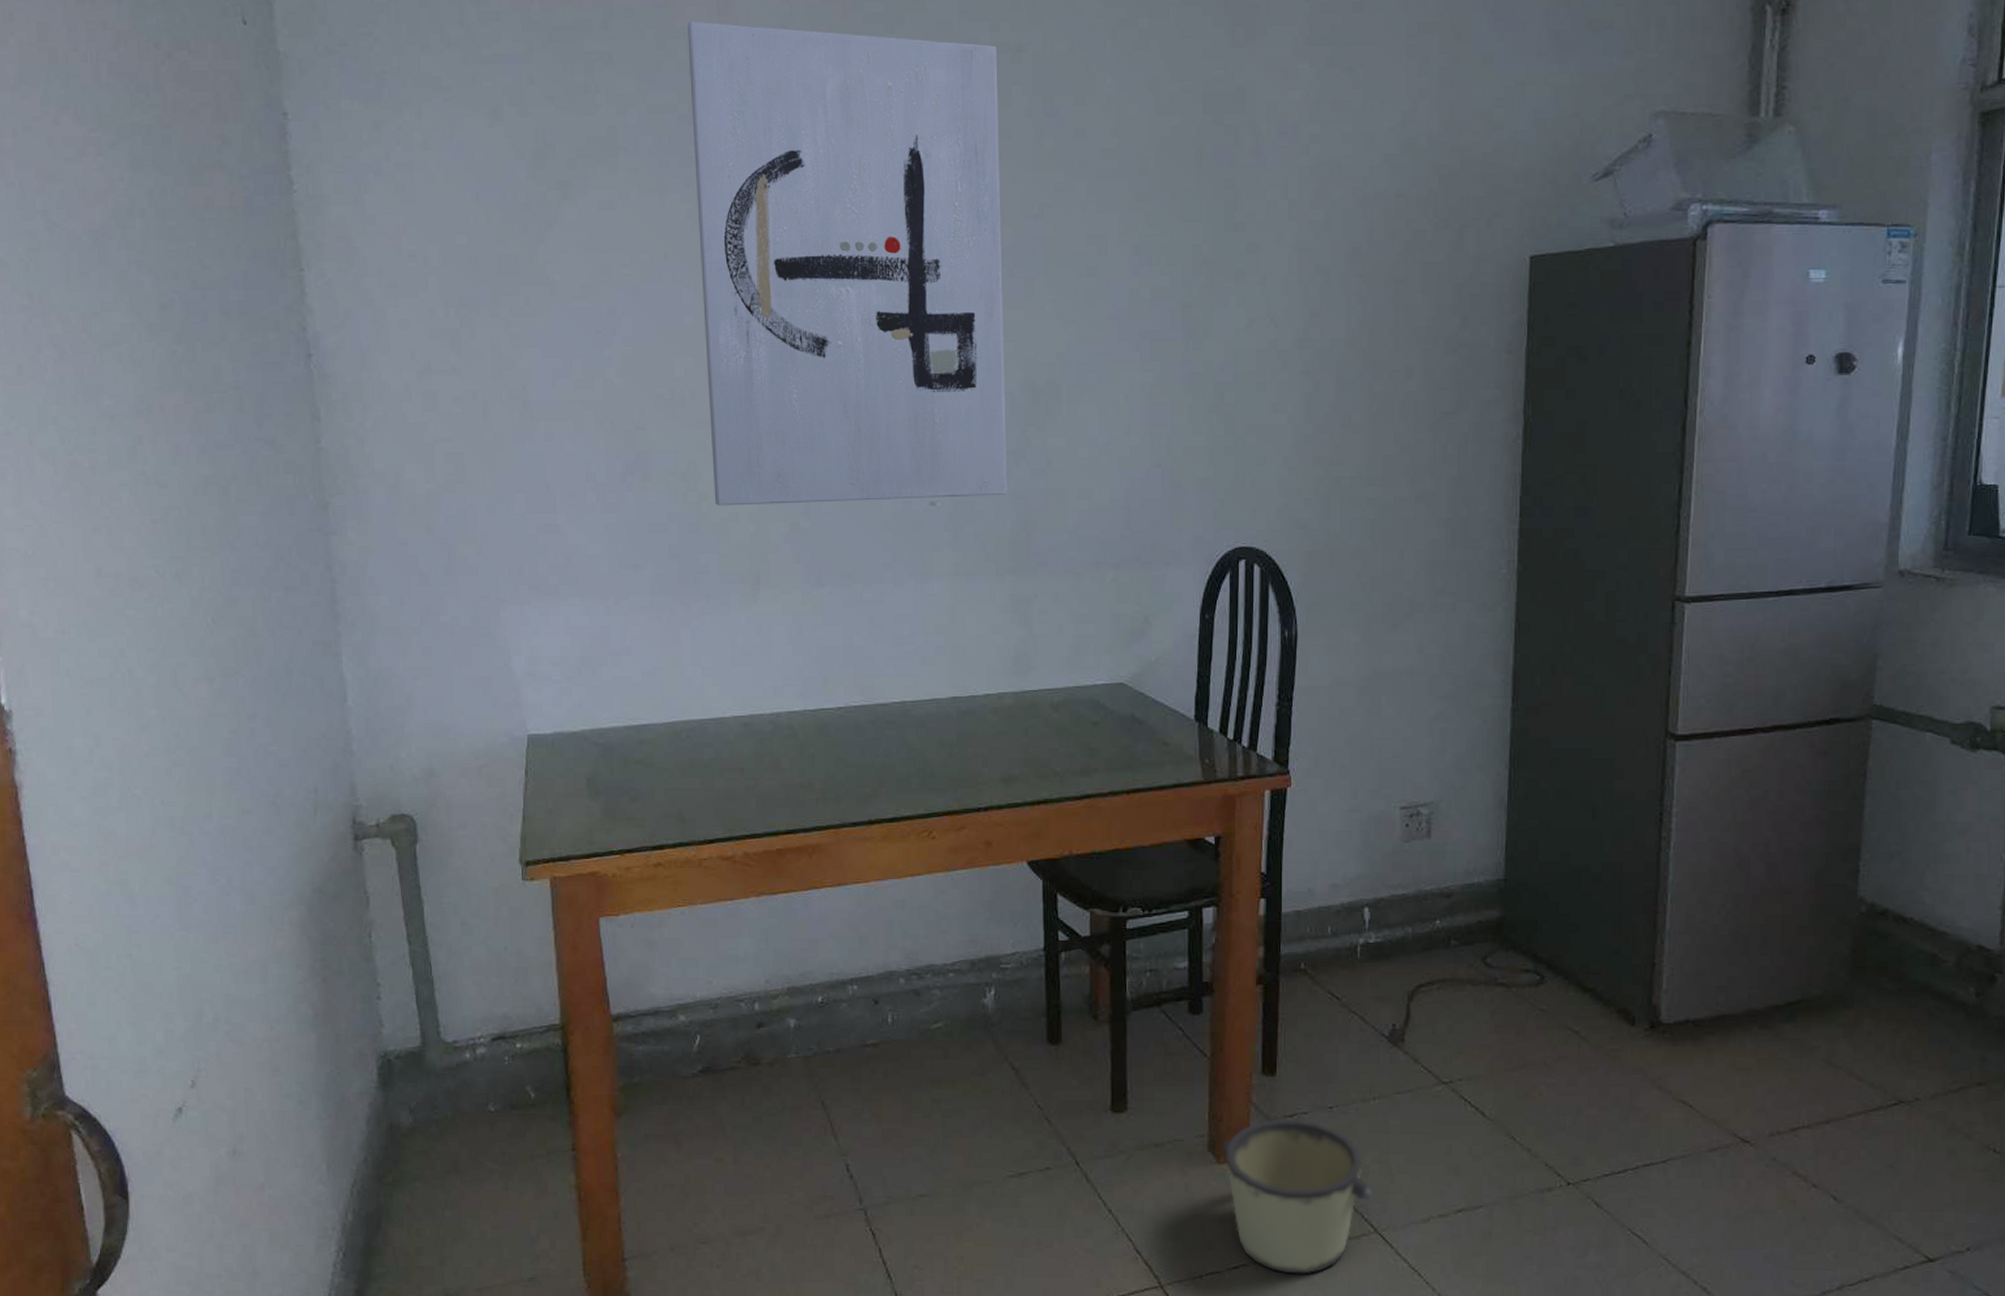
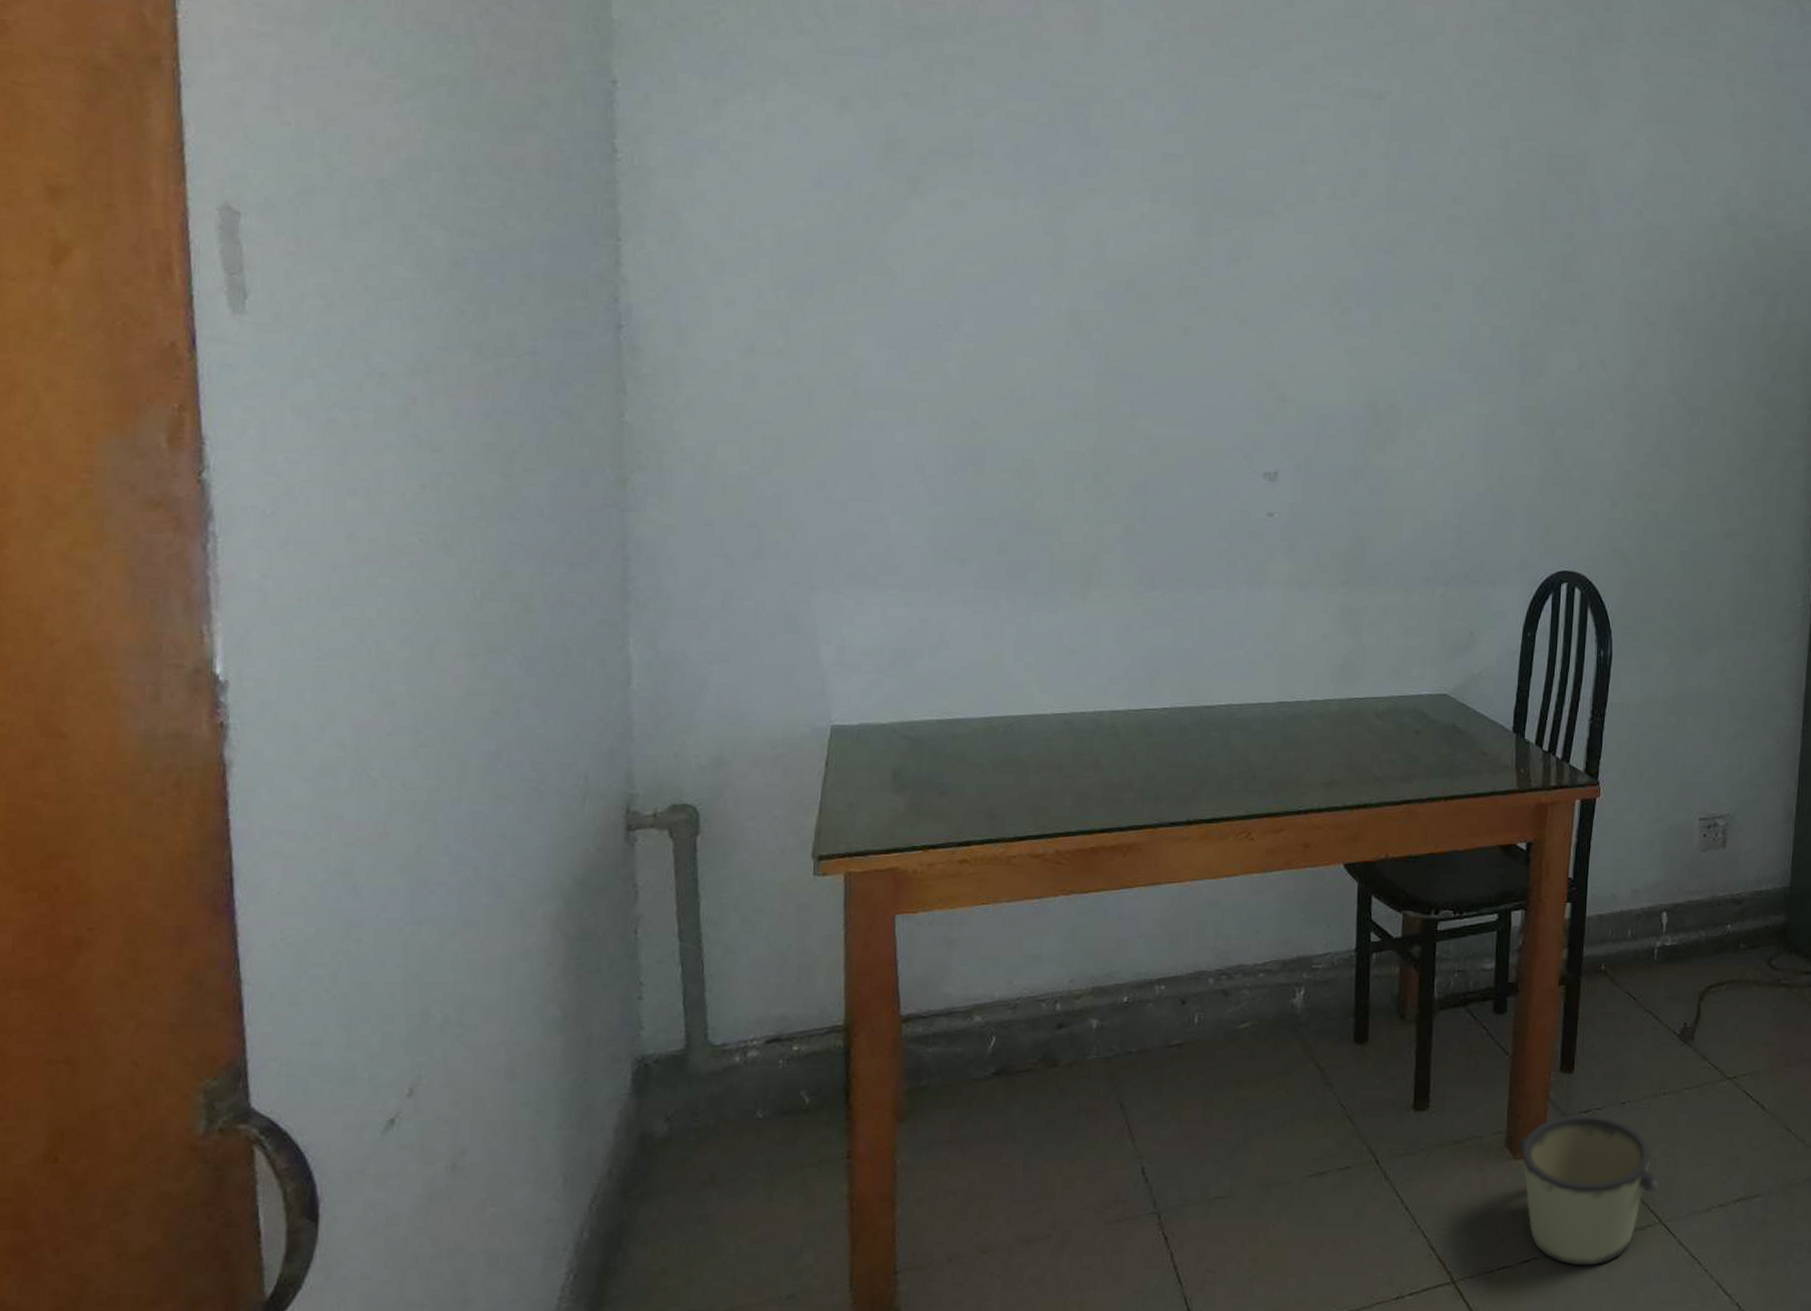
wall art: present [687,21,1008,506] -> none [1049,36,1357,510]

